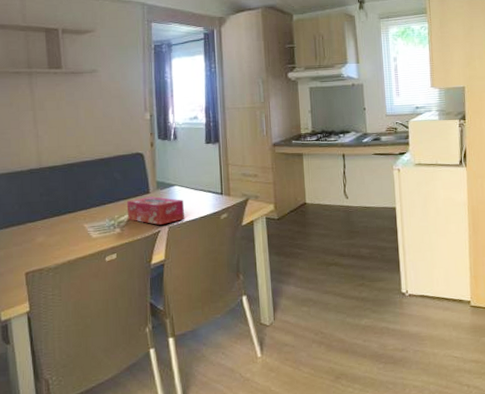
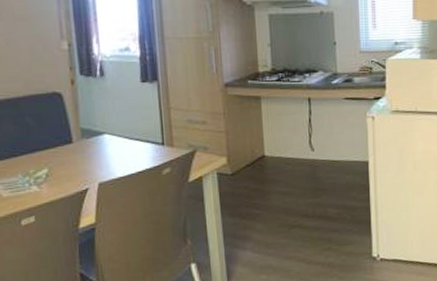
tissue box: present [126,197,185,225] -> none [43,147,119,181]

